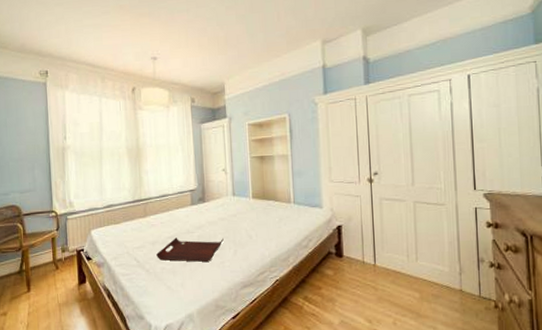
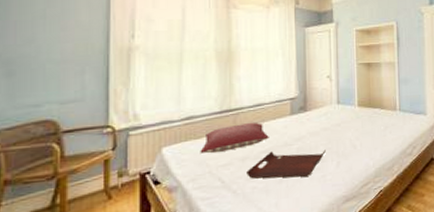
pillow: none [119,212,174,237] -> present [200,123,269,154]

